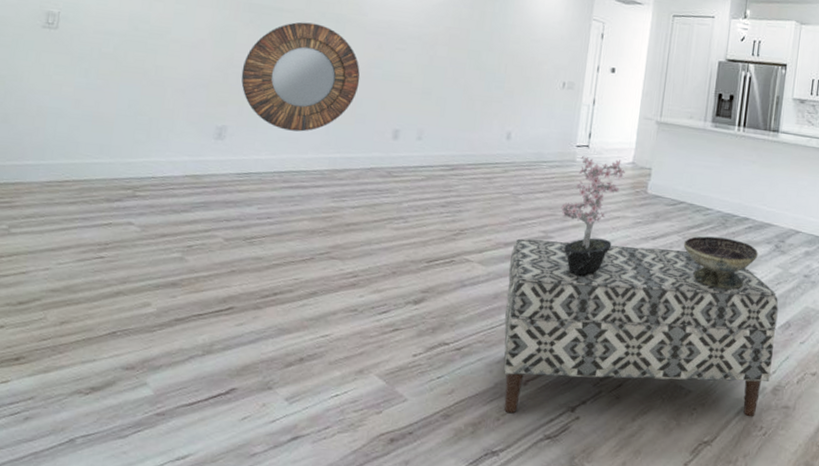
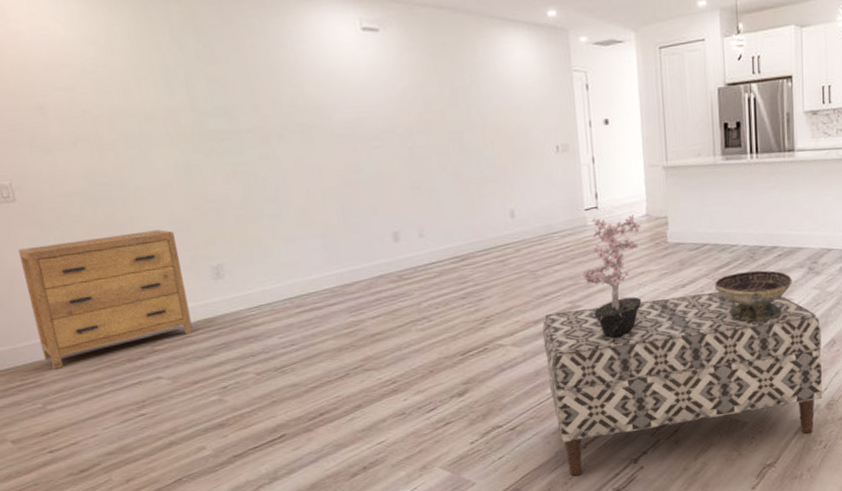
dresser: none [26,72,192,194] -> present [18,229,194,369]
home mirror: present [241,22,360,132] -> none [218,138,345,256]

